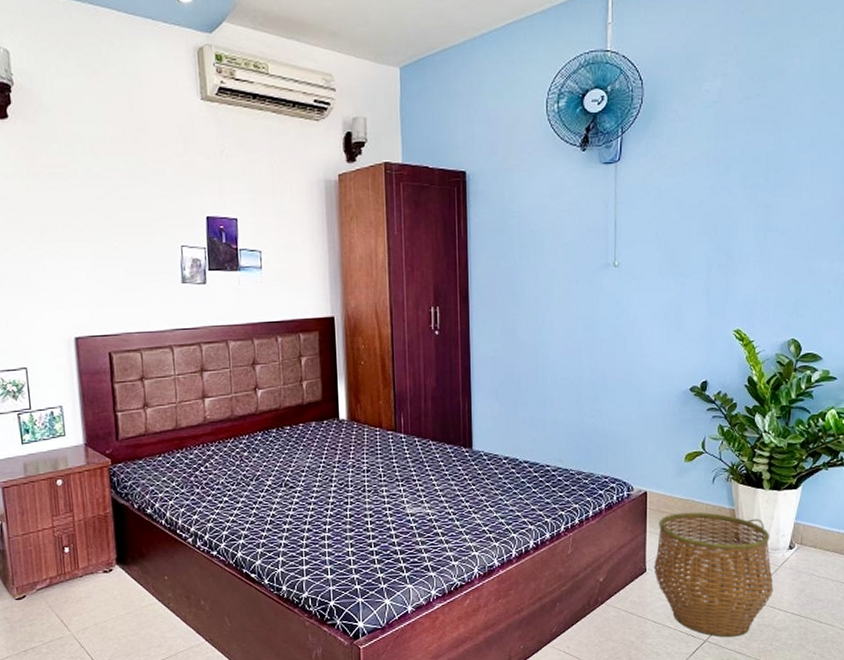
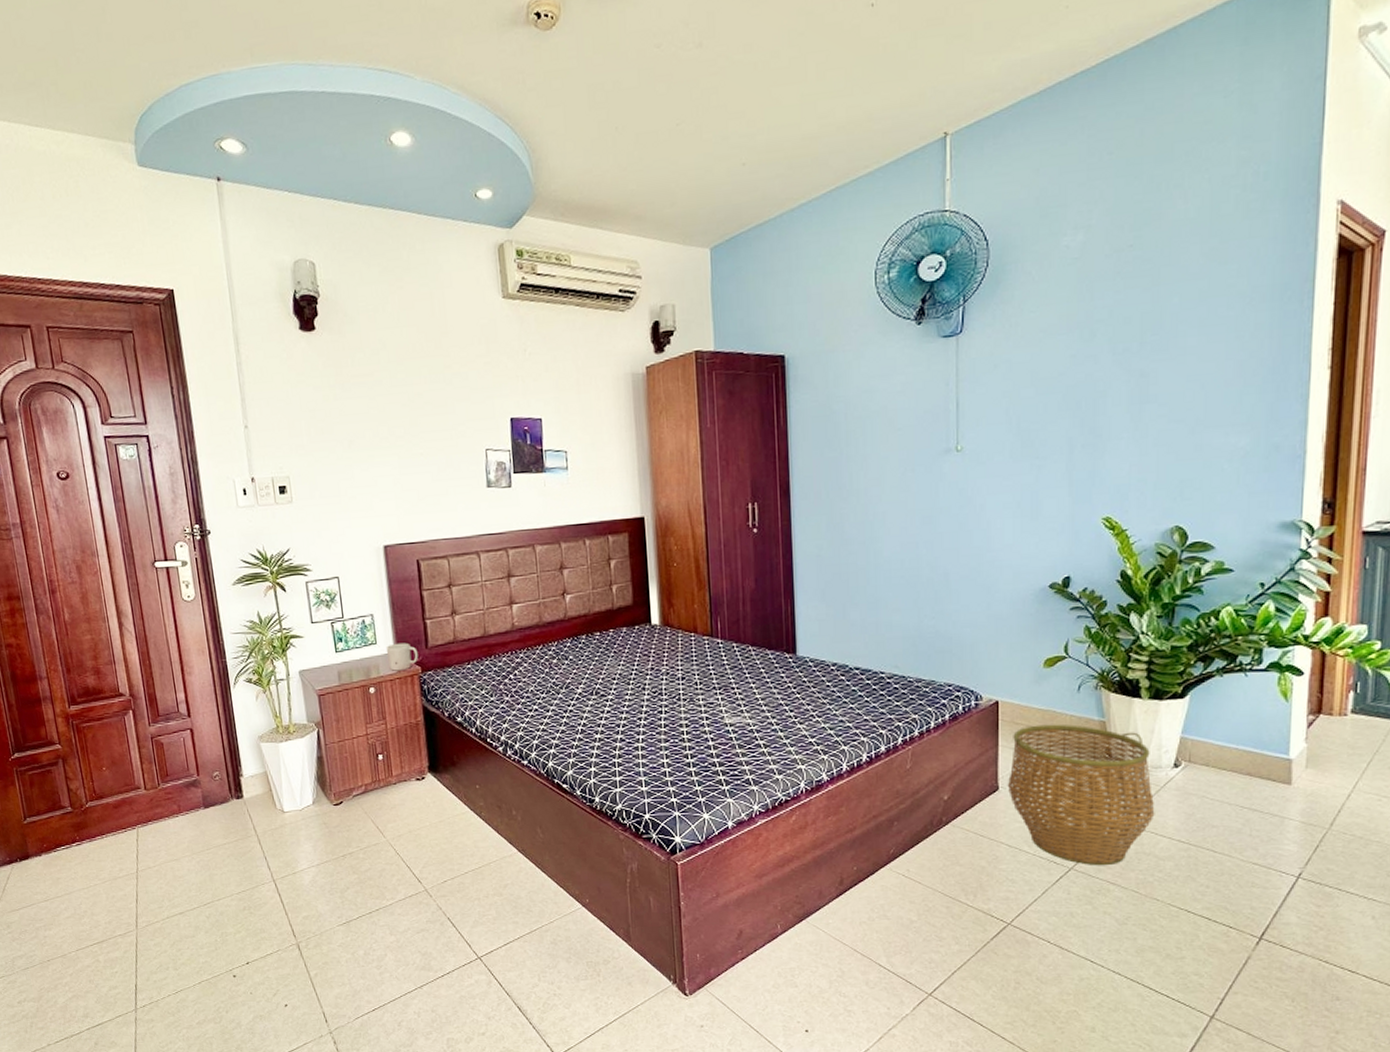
mug: none [76,435,109,463] -> present [387,642,419,671]

